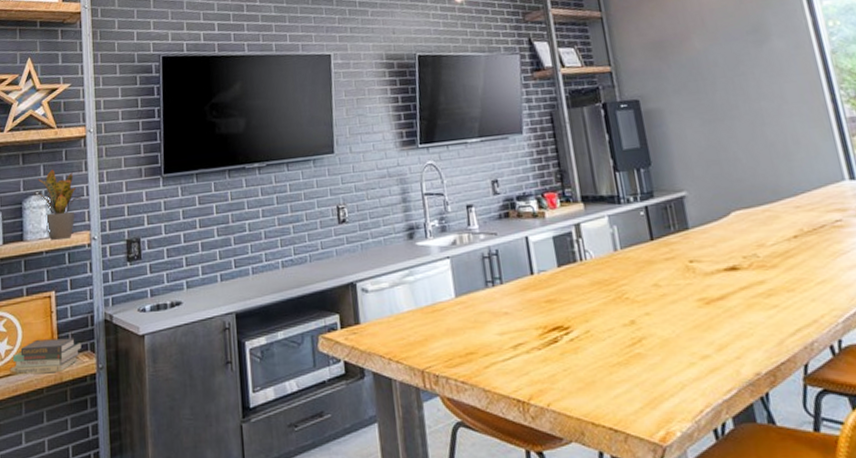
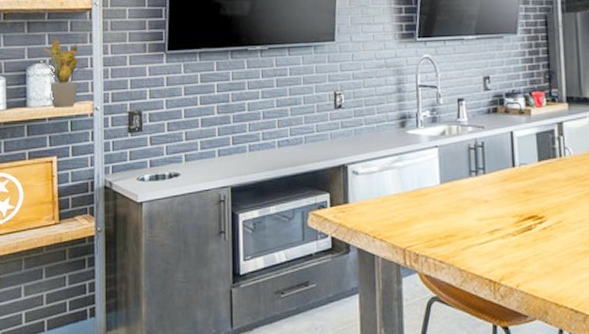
books: present [10,338,82,376] -> none [11,201,81,234]

